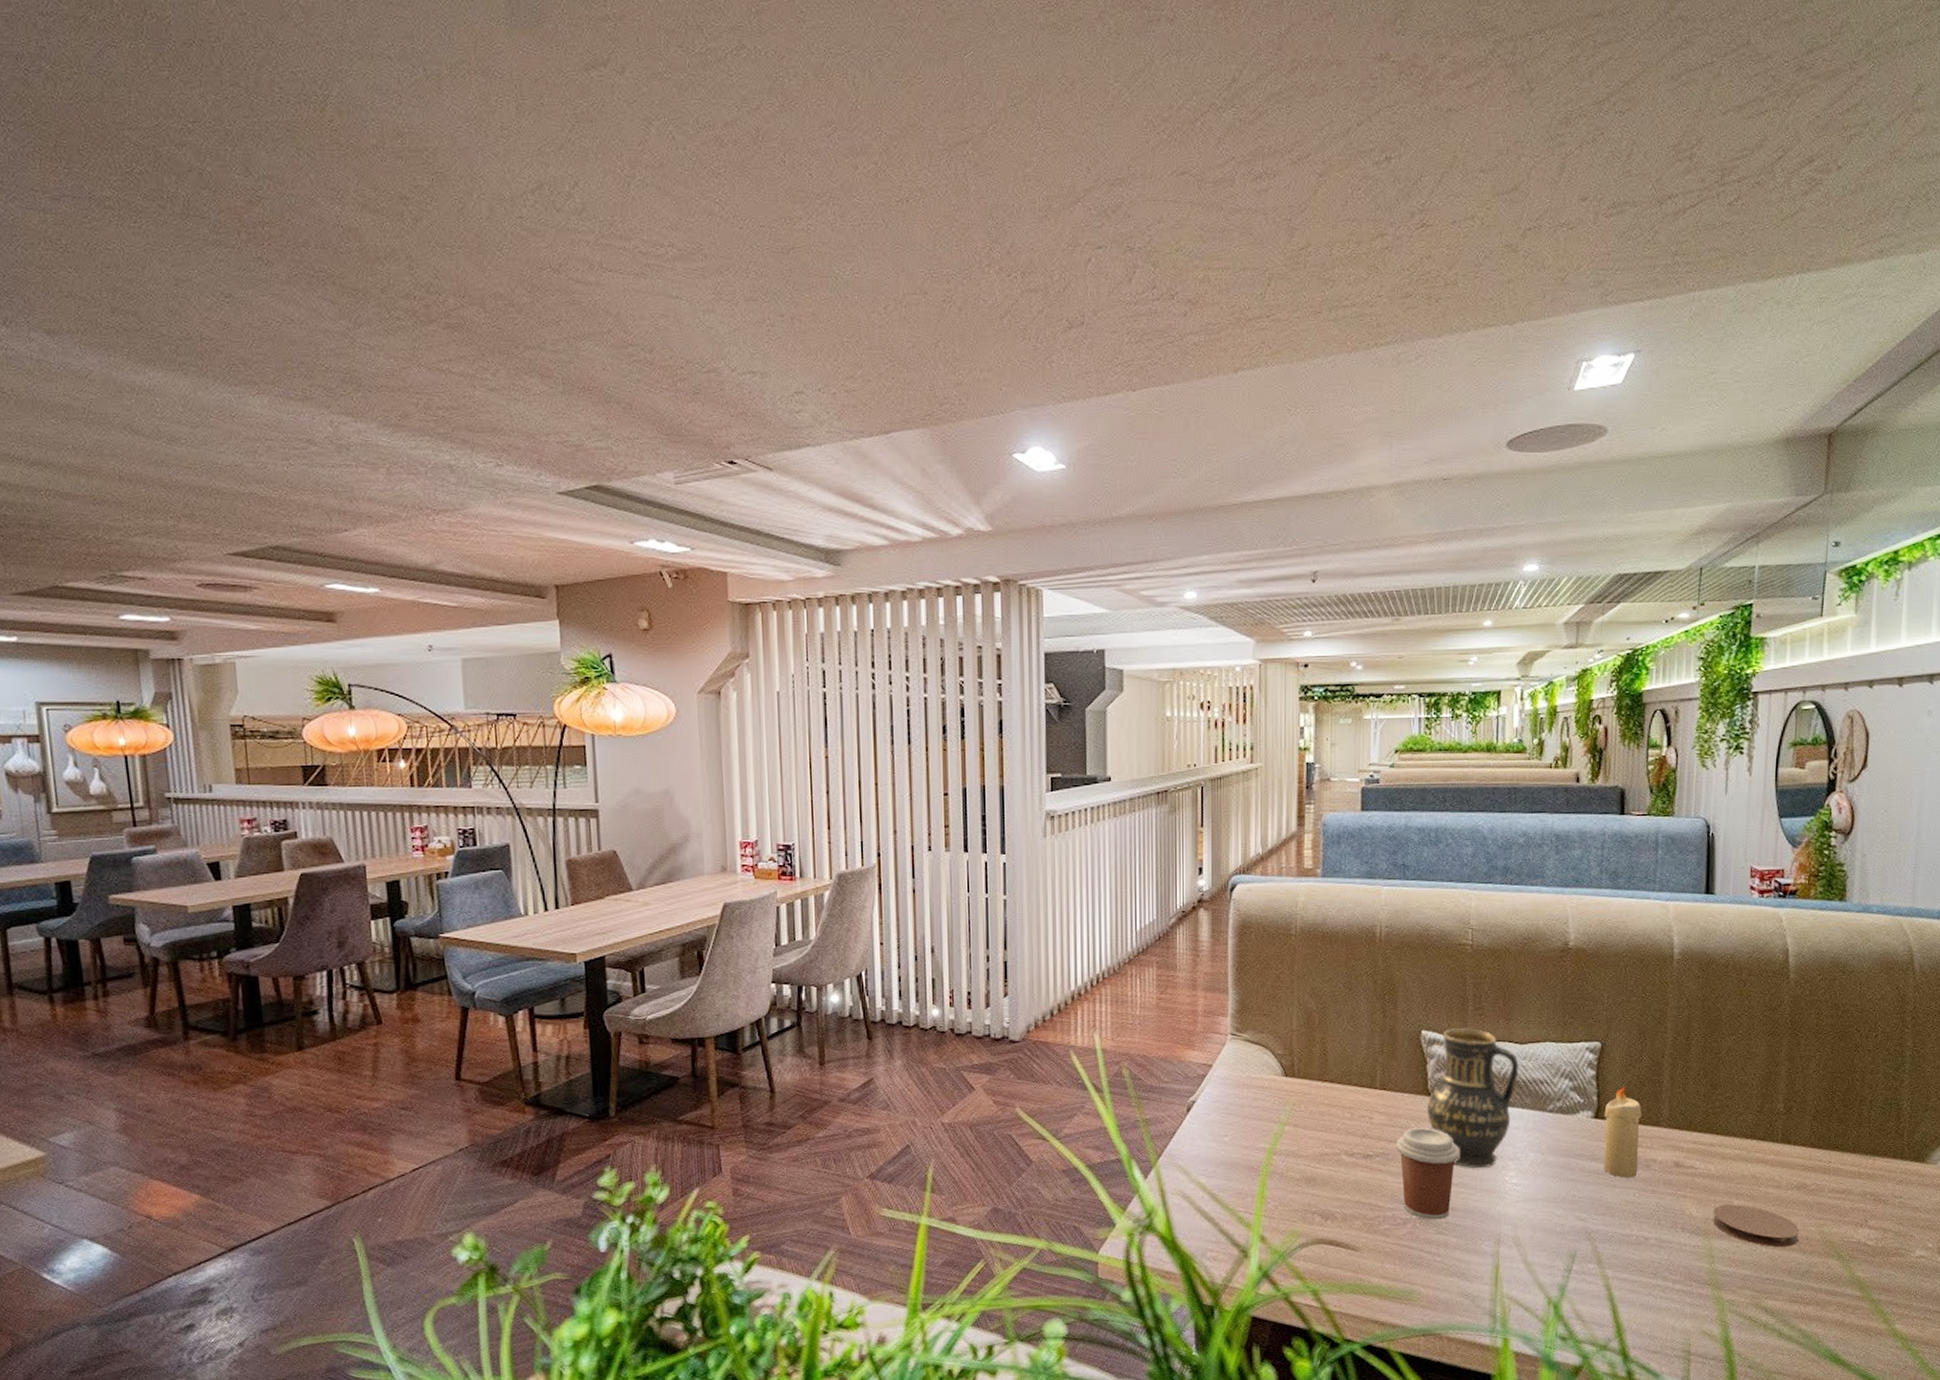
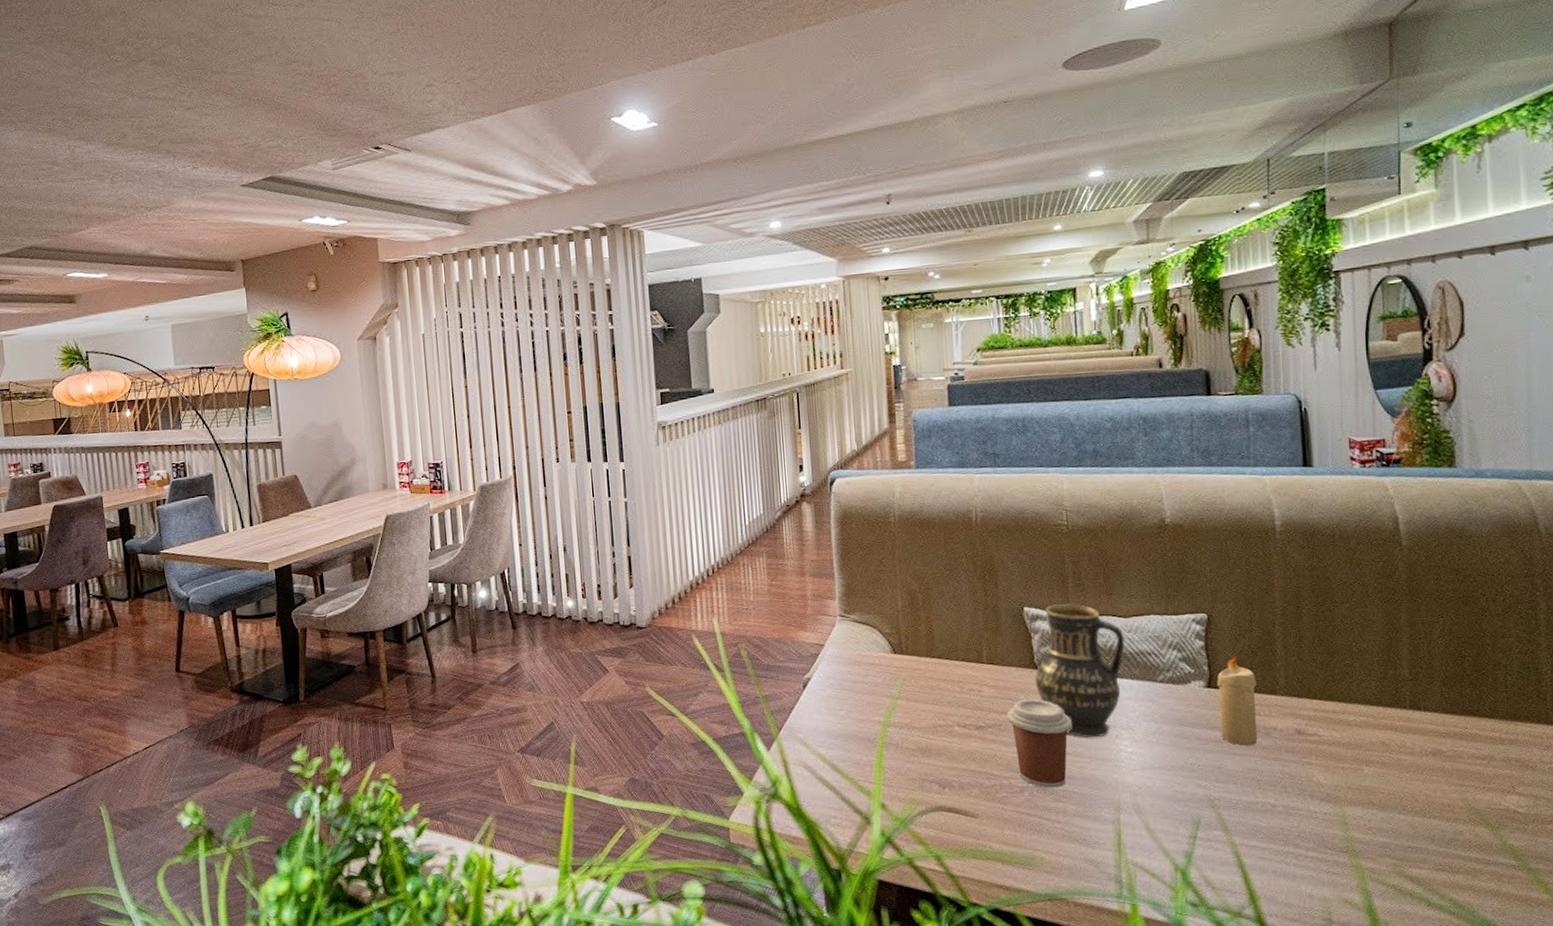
coaster: present [1713,1204,1800,1248] -> none [1343,771,1440,815]

